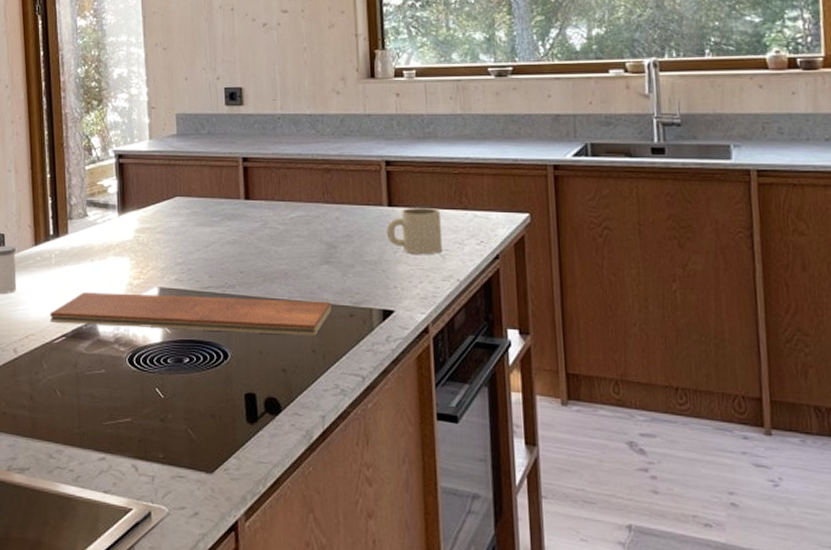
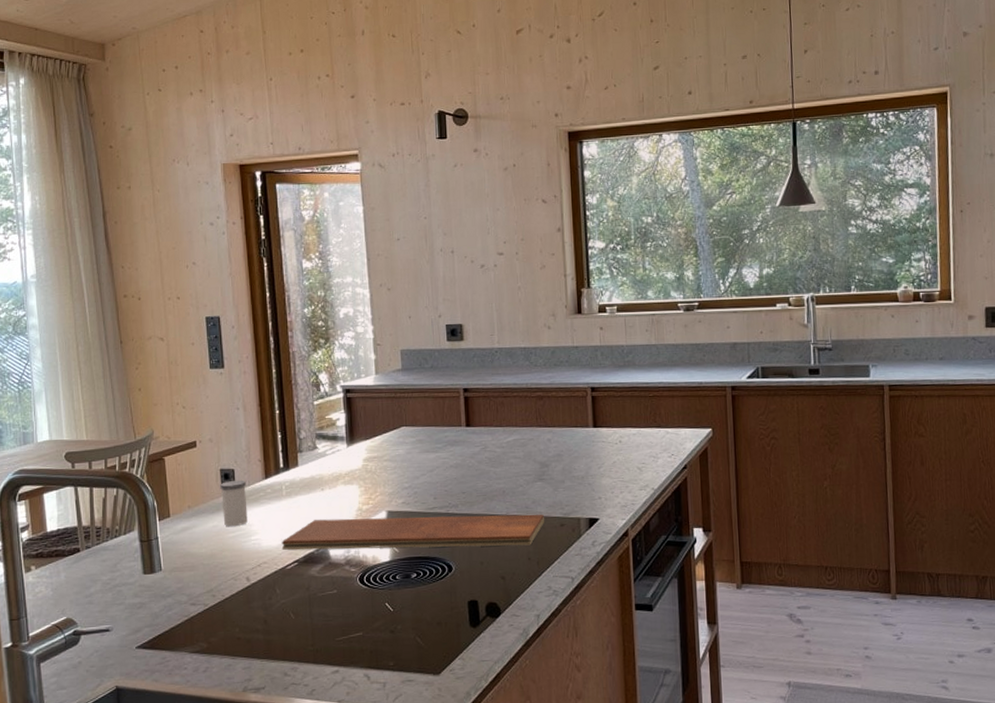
mug: present [386,207,443,254] -> none [591,426,640,468]

